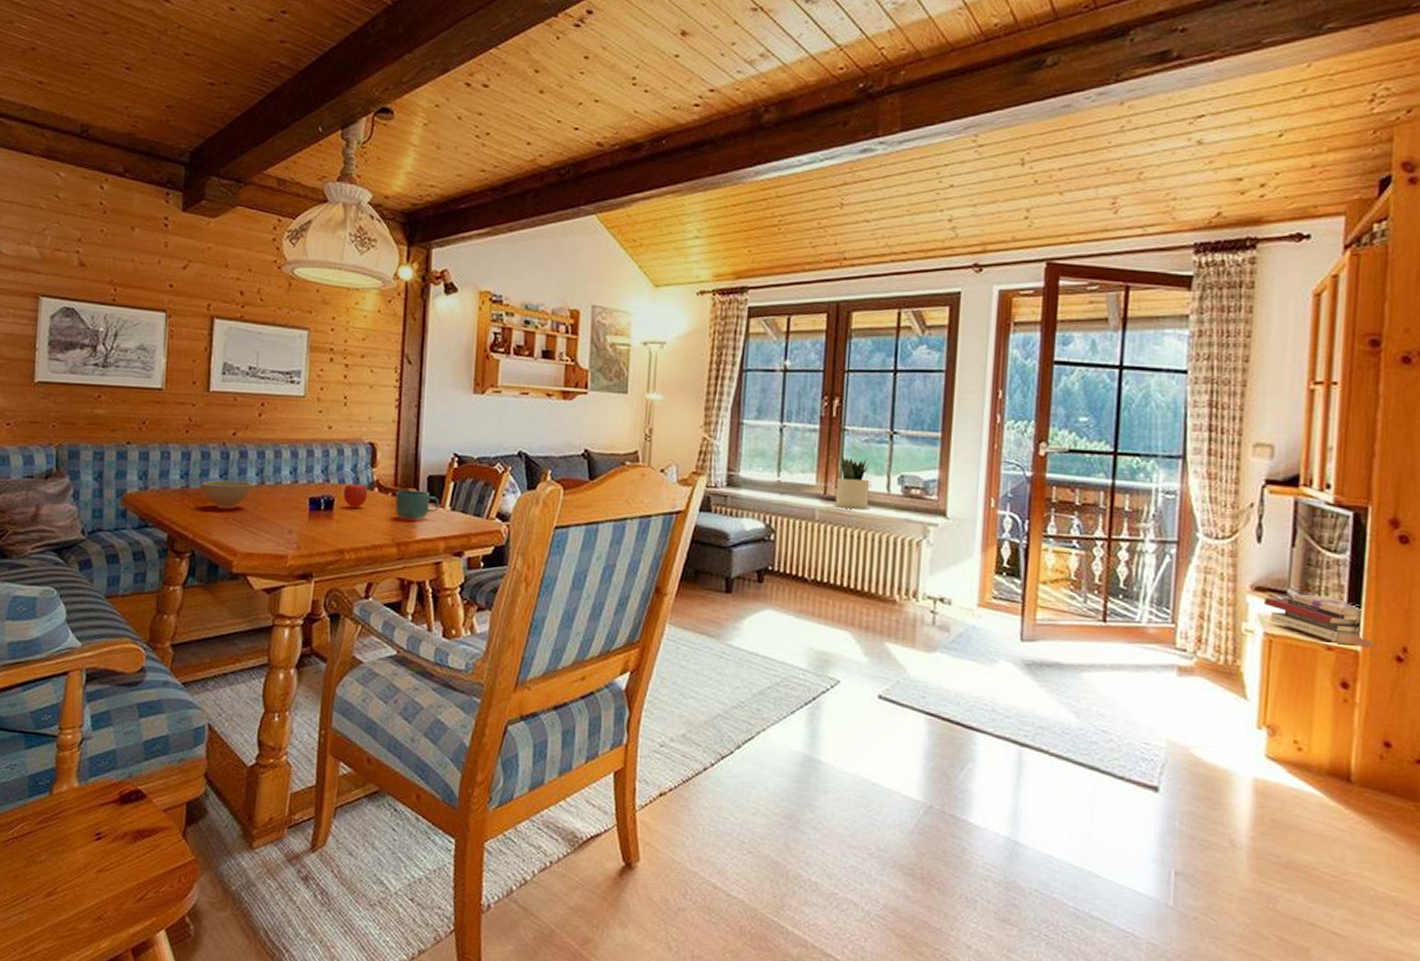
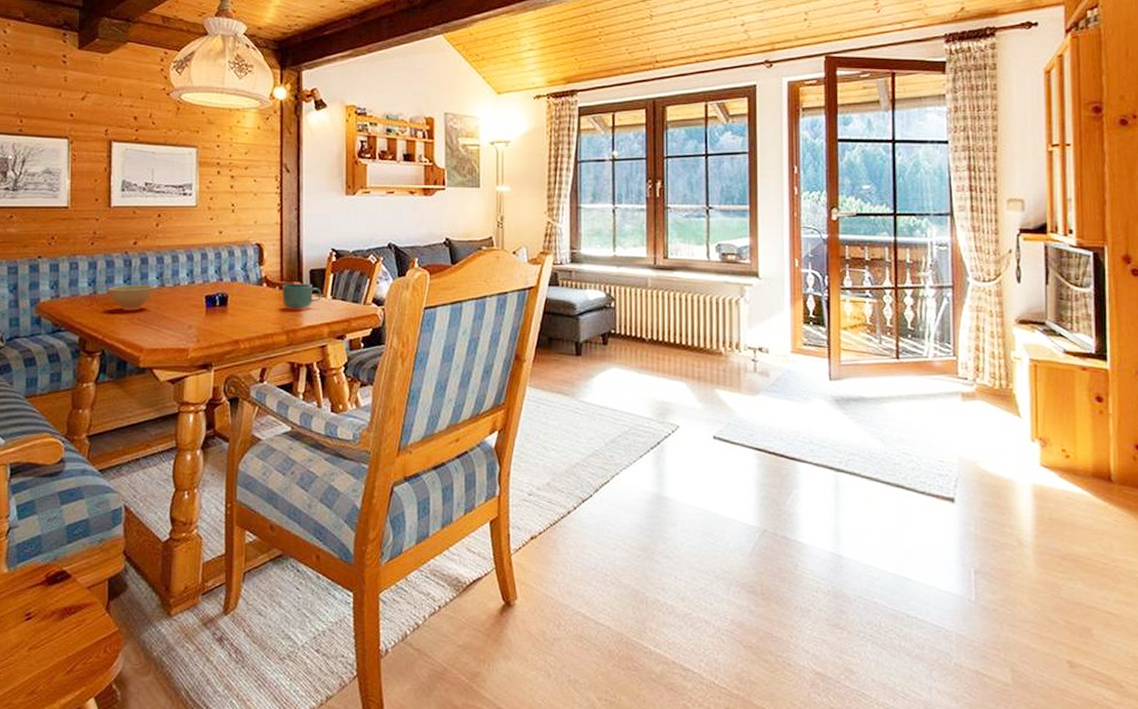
fruit: present [344,481,368,508] -> none [236,279,258,303]
planter: present [832,456,871,511] -> none [661,231,695,276]
books: present [1264,593,1375,648] -> none [1028,323,1120,366]

